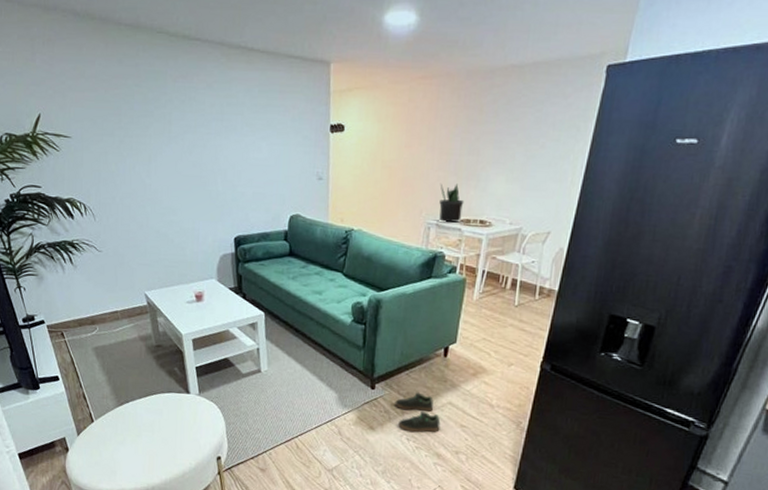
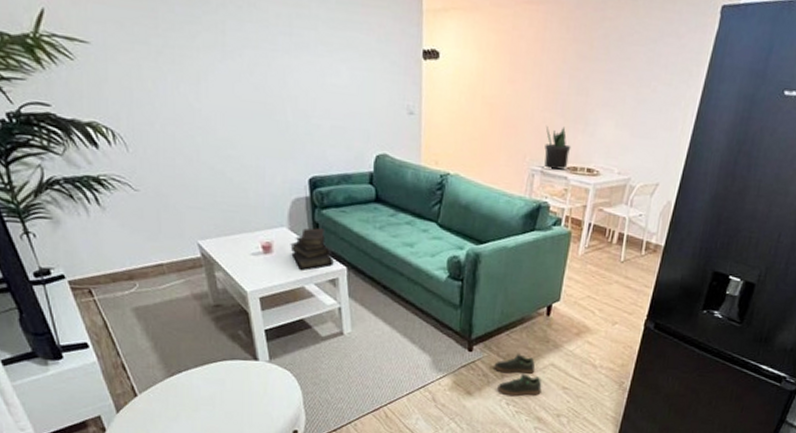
diary: none [218,279,254,316] -> present [290,228,334,270]

